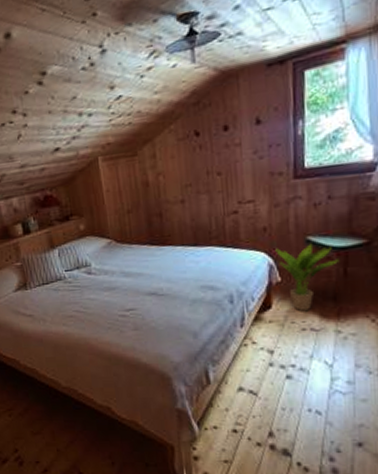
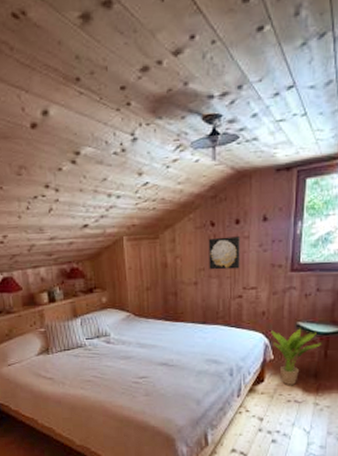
wall art: none [193,144,233,185] -> present [208,236,240,270]

